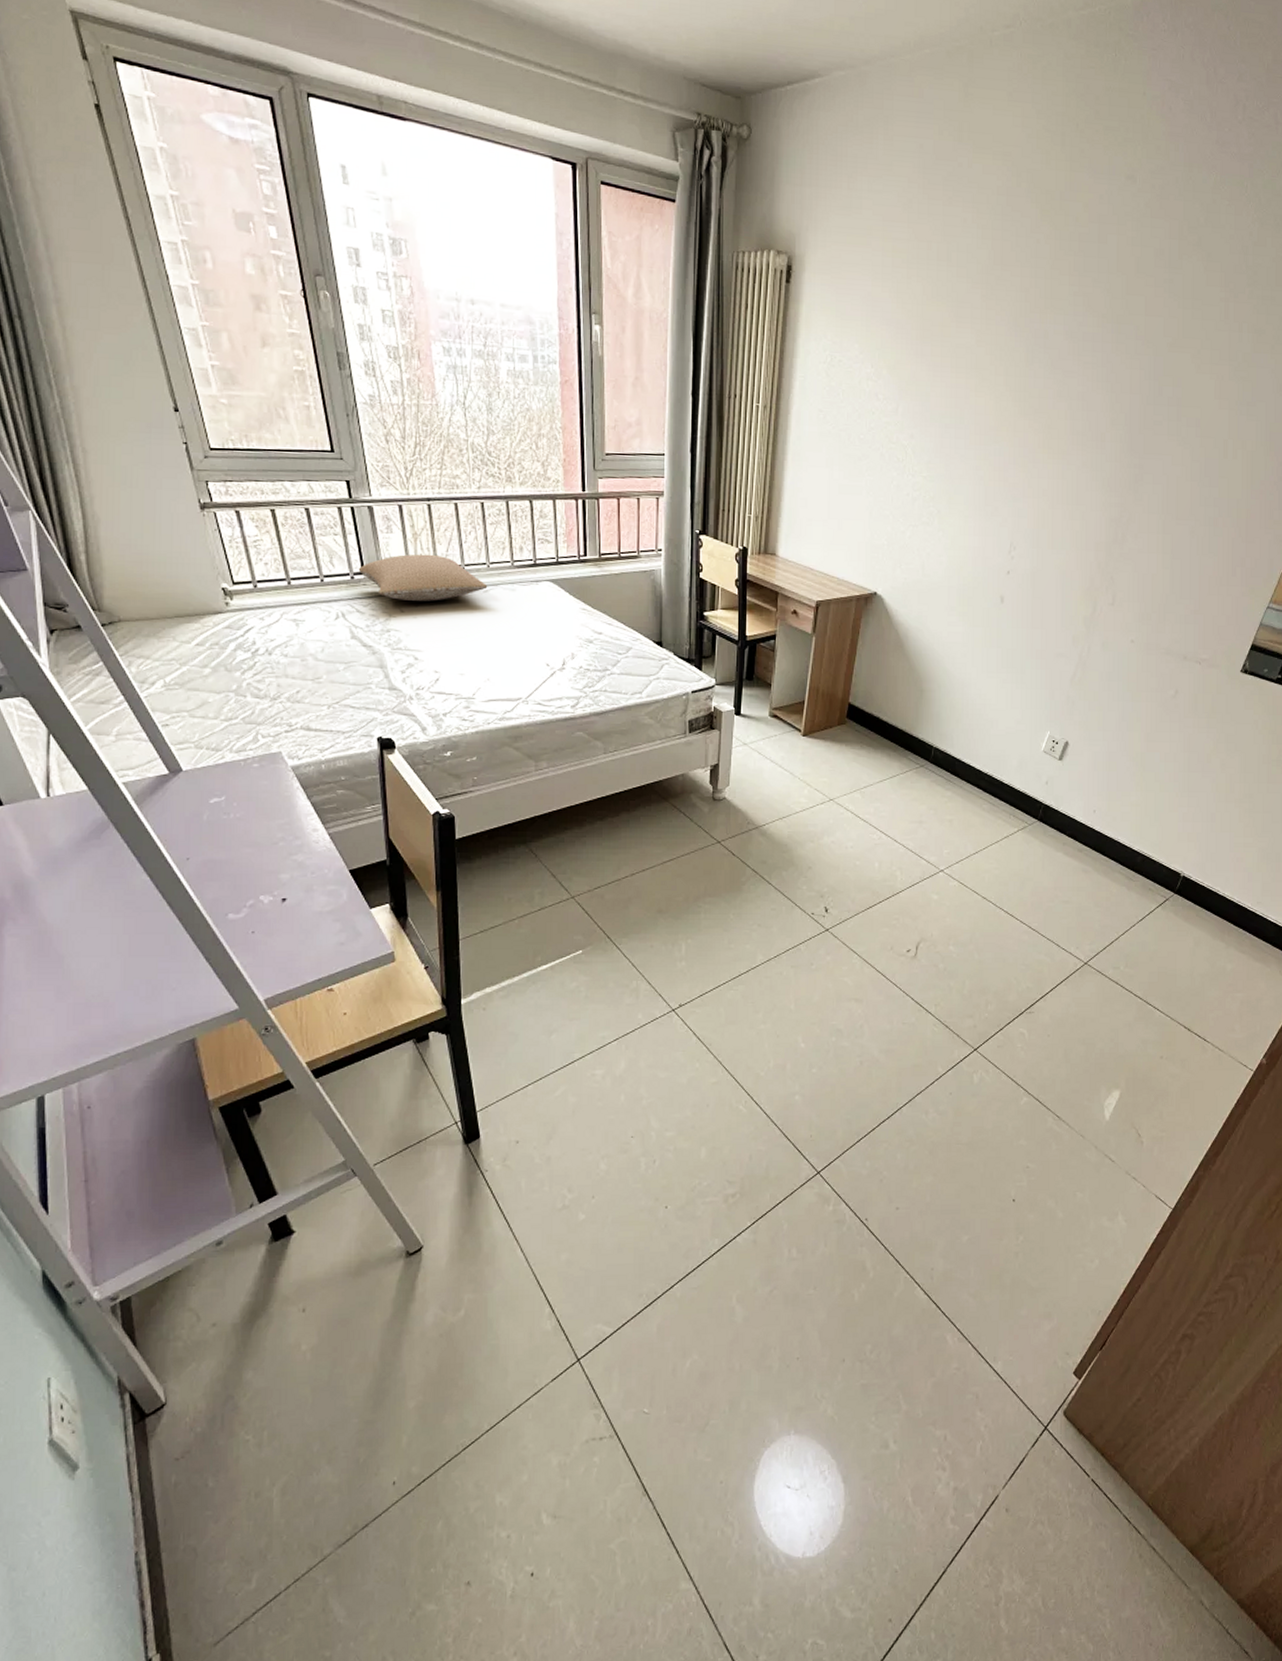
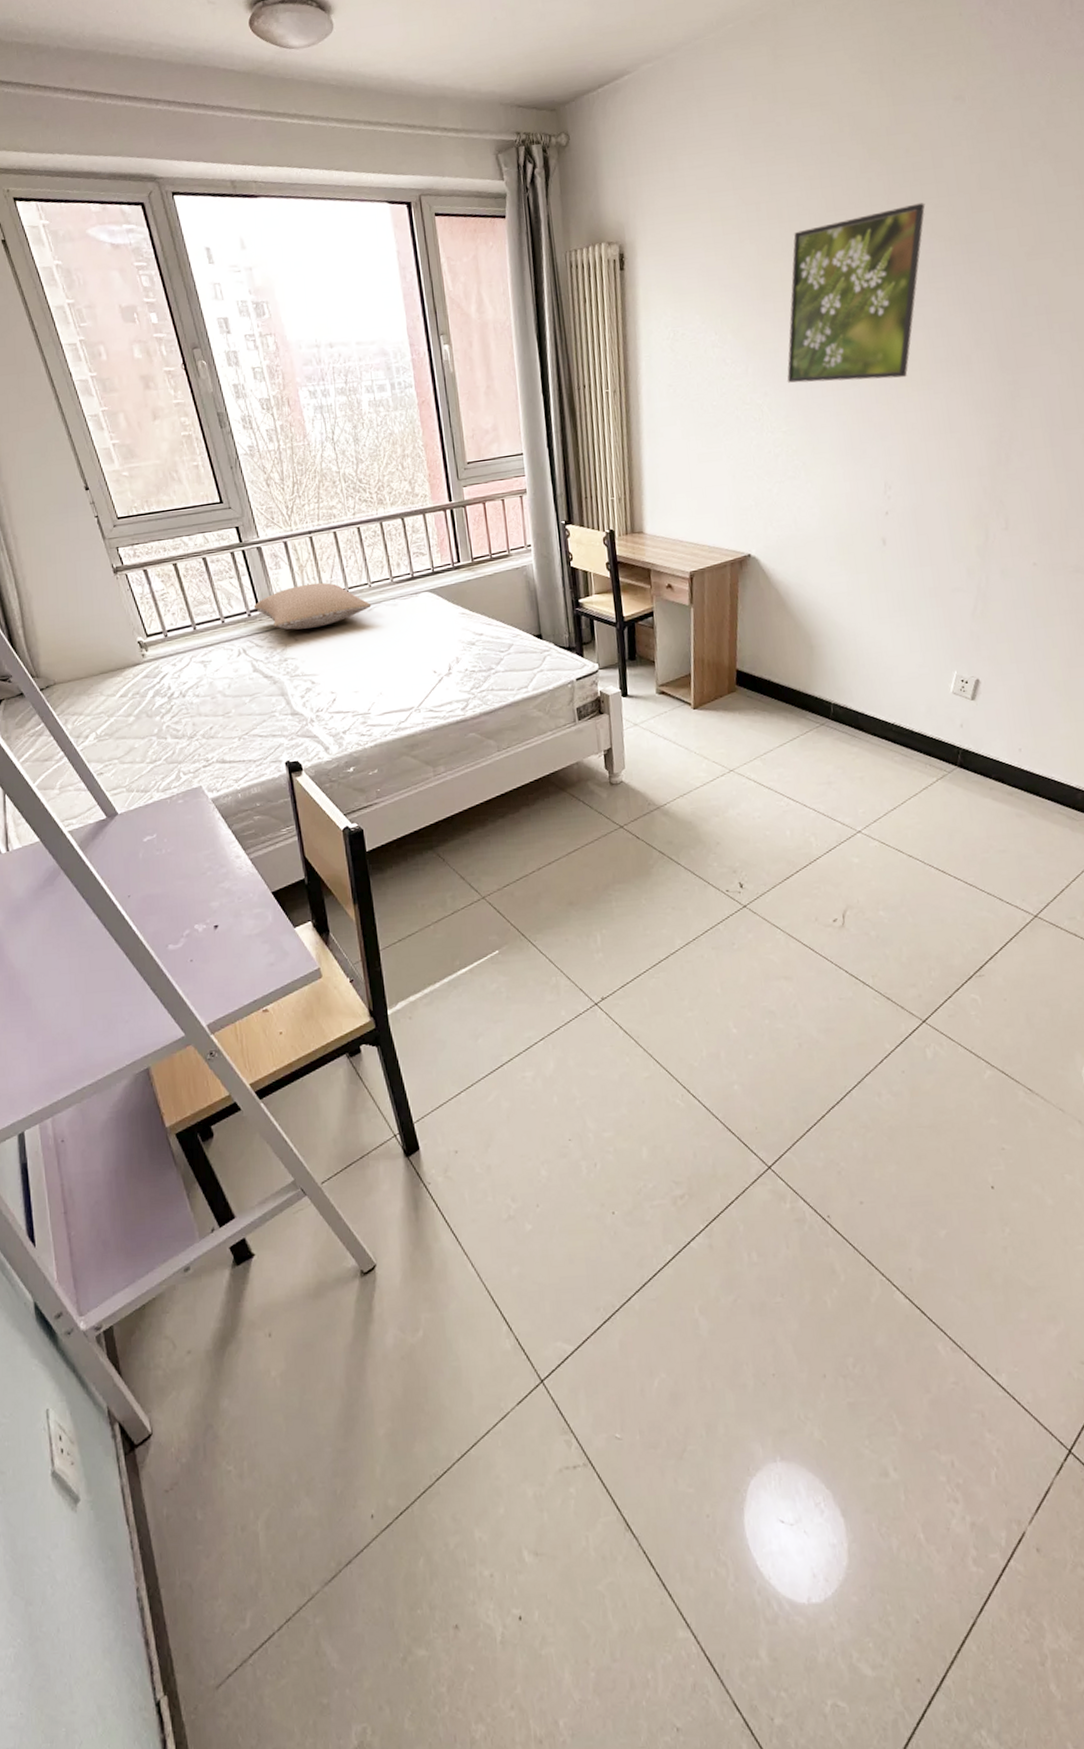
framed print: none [933,274,1086,444] -> present [787,203,925,383]

